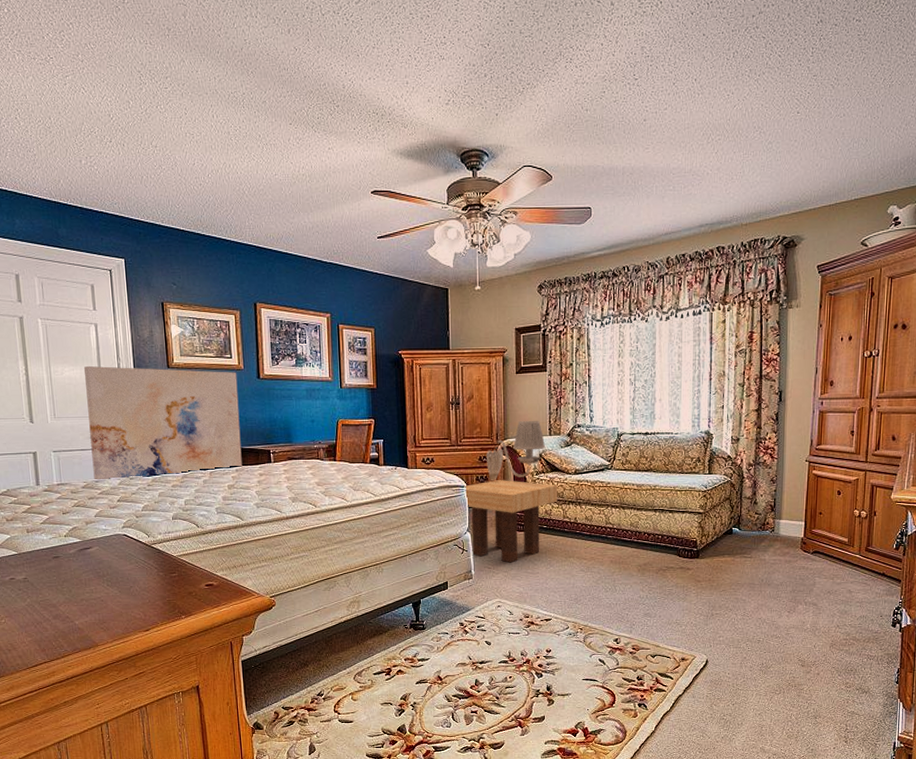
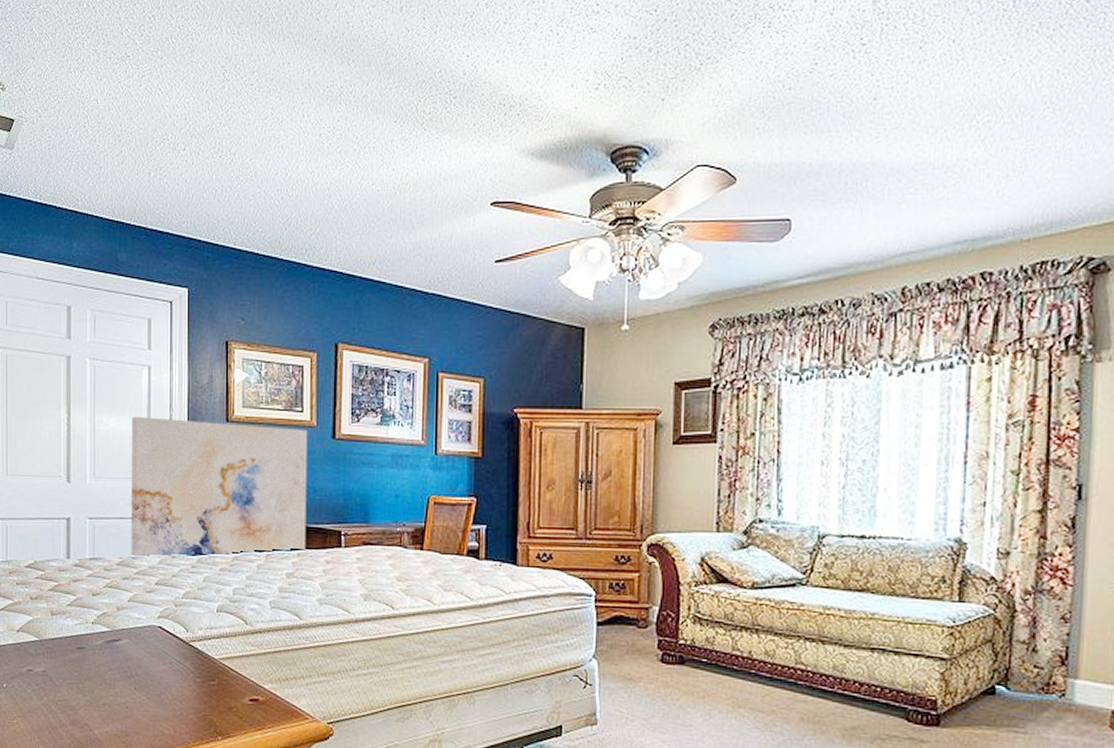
side table: present [464,480,558,563] -> none [592,589,726,708]
wall sconce: present [486,420,546,481] -> none [625,509,711,591]

